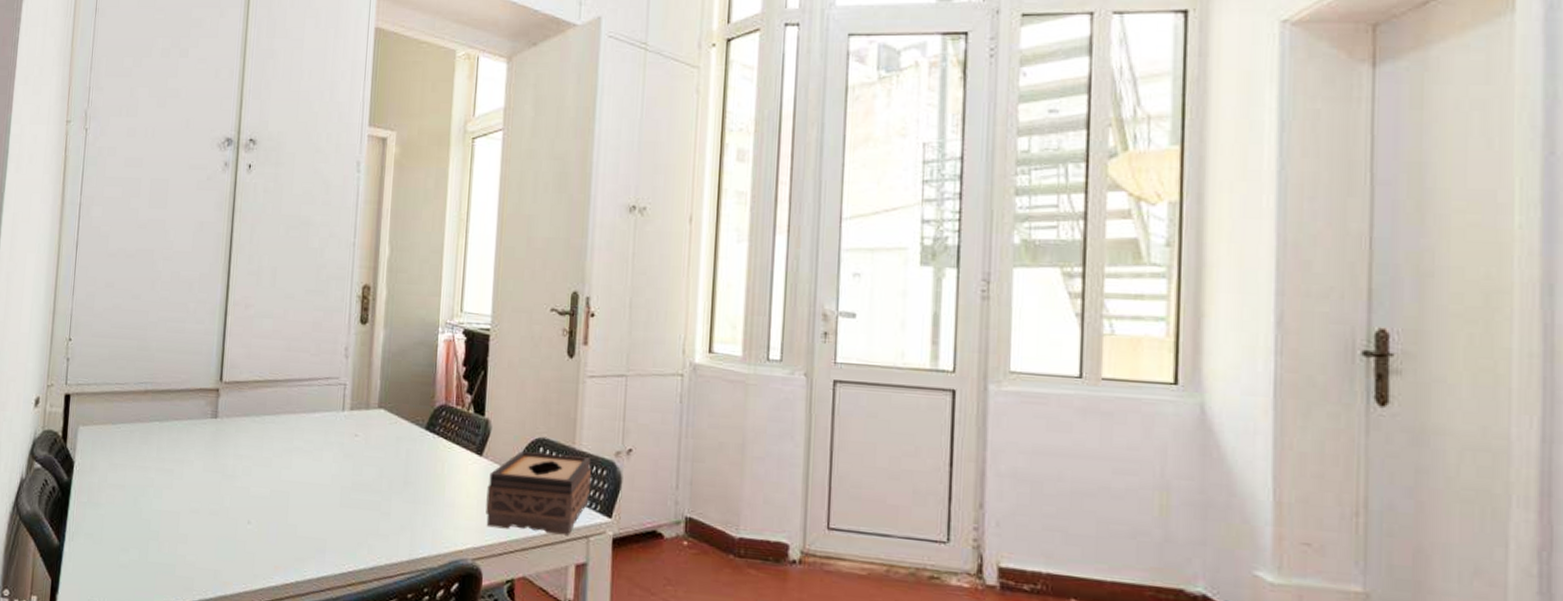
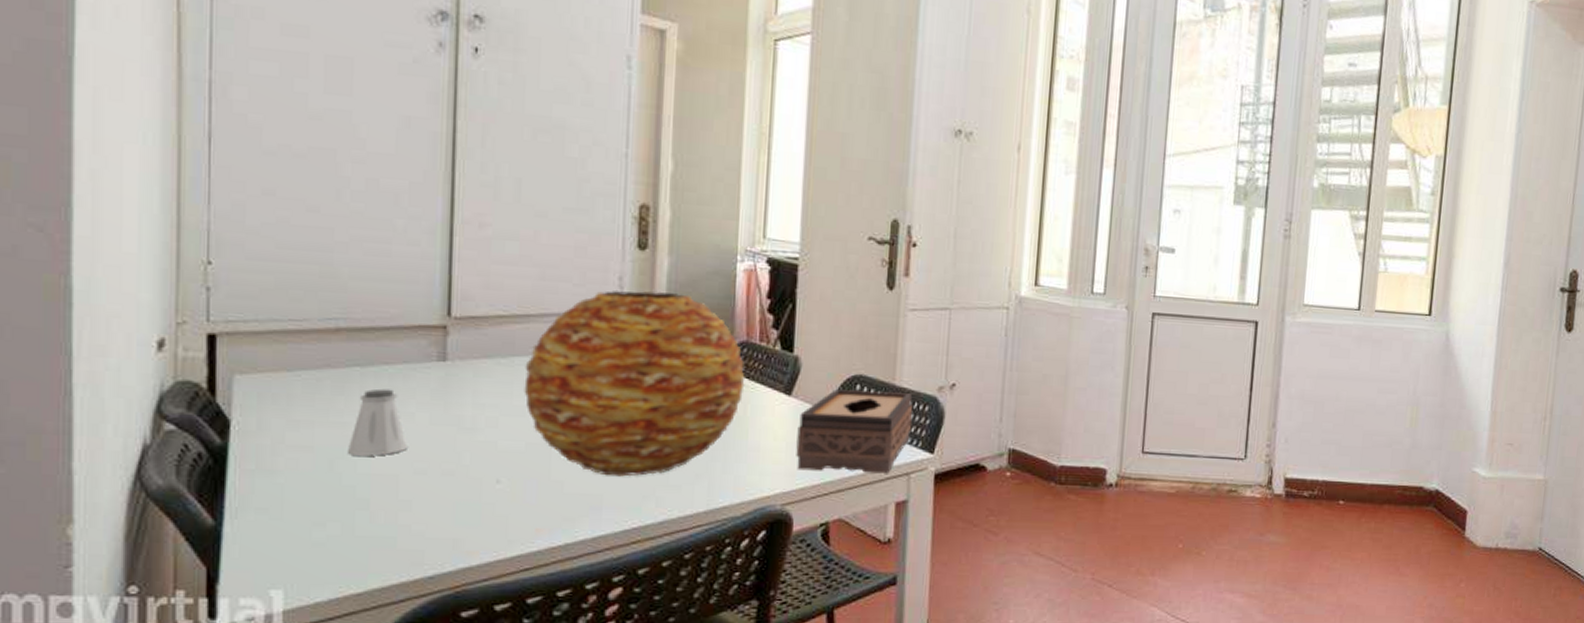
saltshaker: none [146,440,187,496] -> present [347,388,407,456]
vase: none [271,358,444,524] -> present [524,289,745,477]

